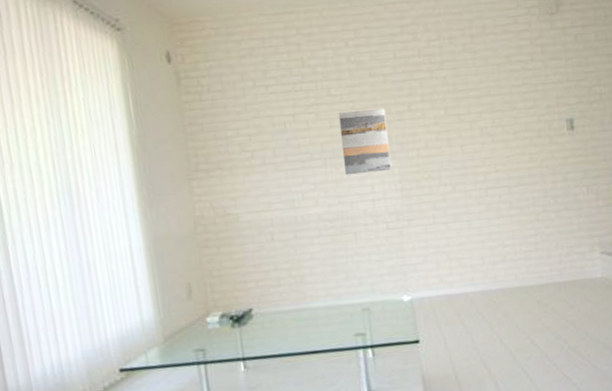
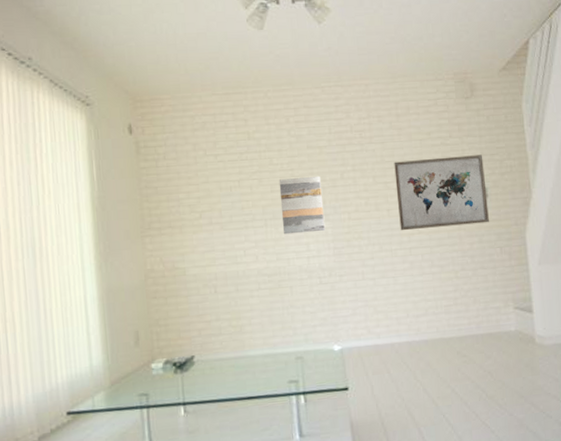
wall art: none [468,80,575,169] -> present [394,154,489,231]

